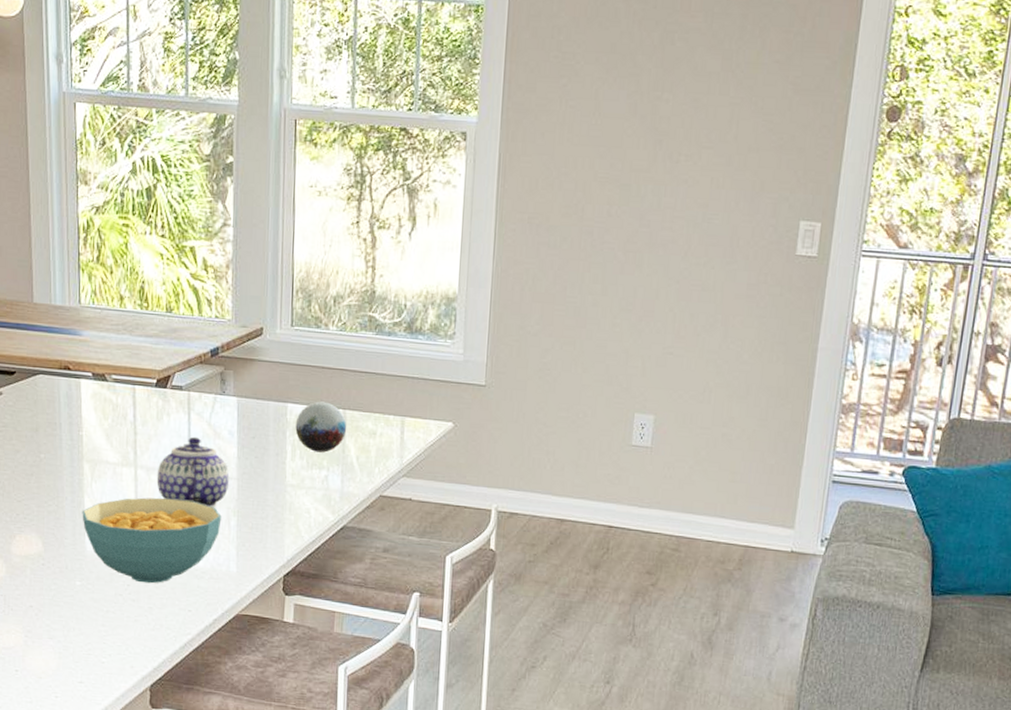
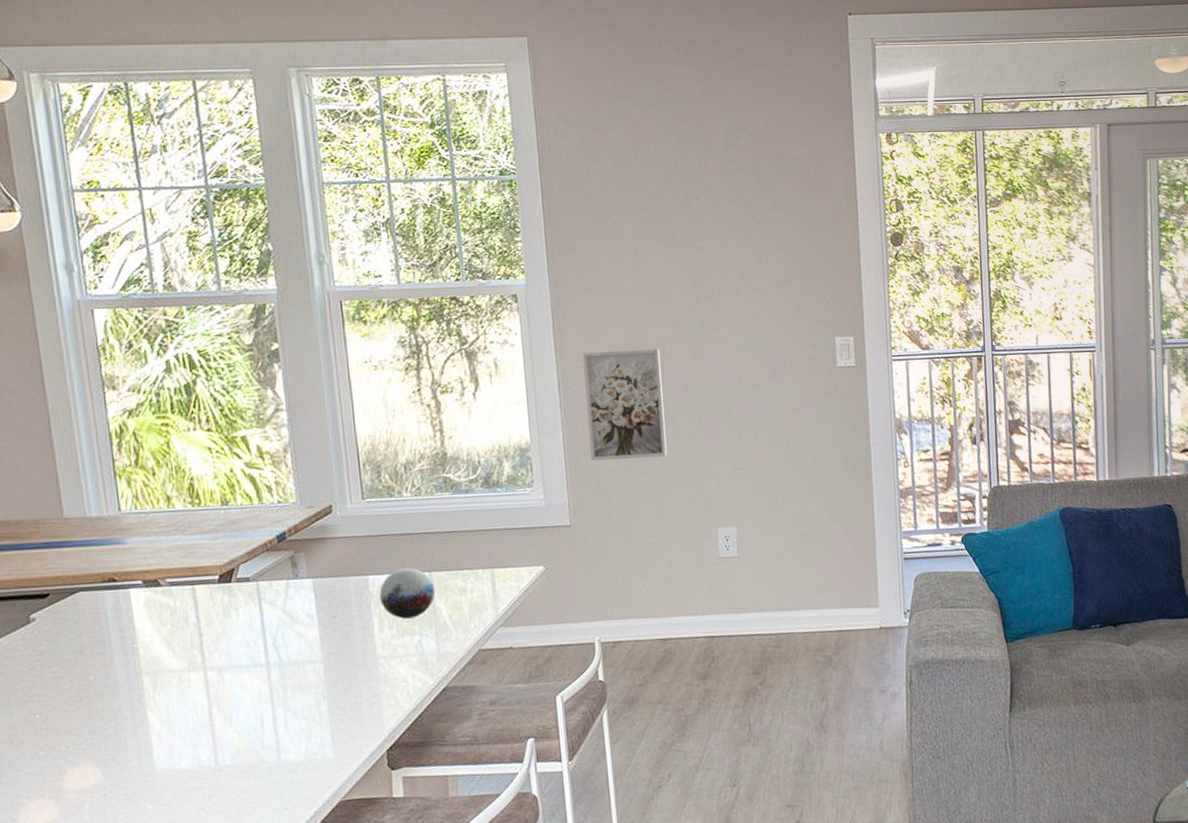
cereal bowl: present [82,497,222,584] -> none [146,693,311,791]
teapot: present [156,436,230,508] -> none [230,626,315,697]
wall art: none [515,203,605,328] -> present [583,348,667,461]

